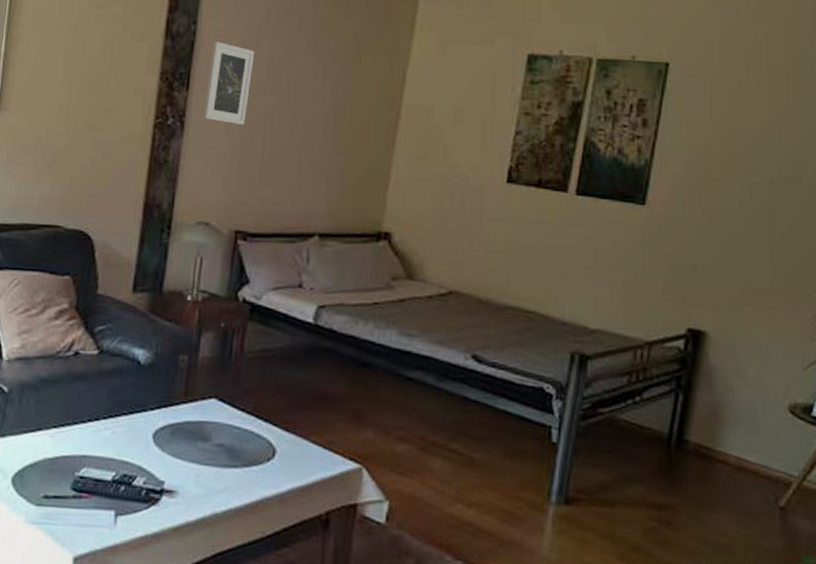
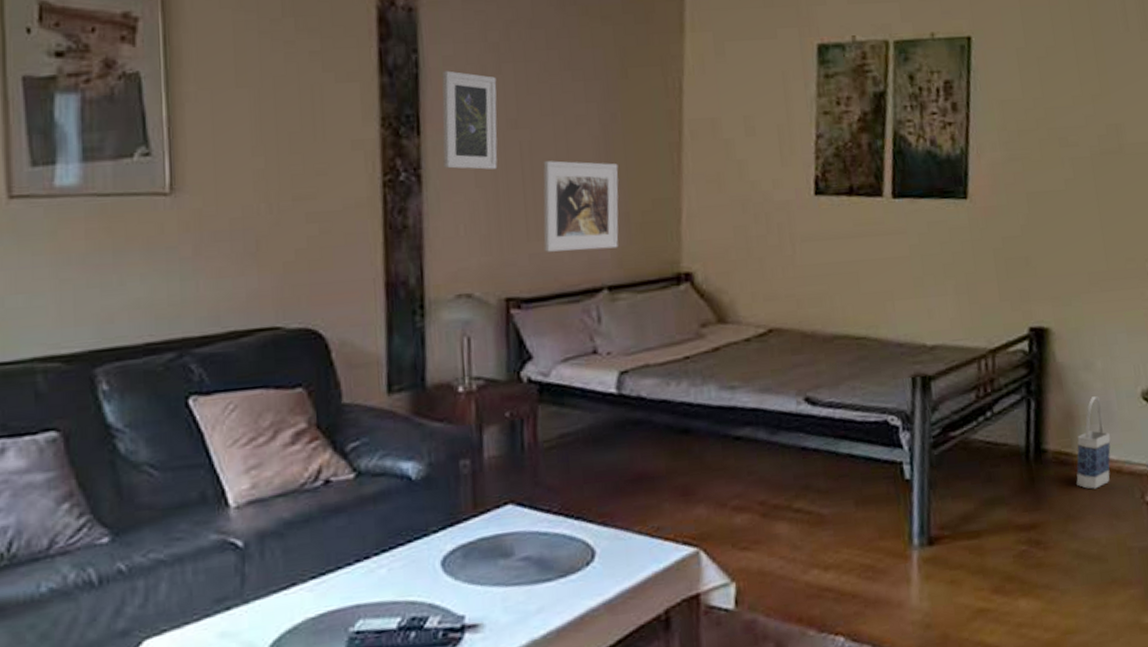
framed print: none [272,124,343,203] -> present [543,160,619,252]
bag: none [713,401,753,485] -> present [1076,396,1111,489]

